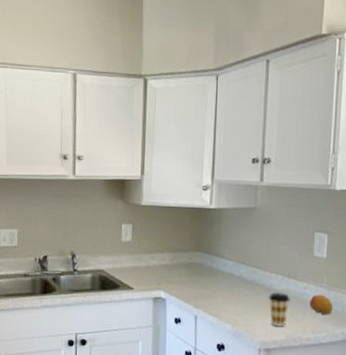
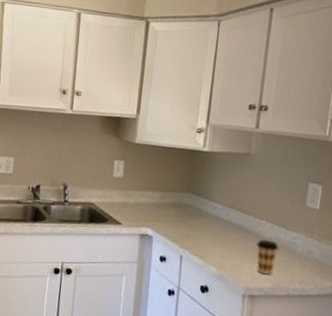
fruit: present [310,294,333,316] -> none [298,245,323,268]

